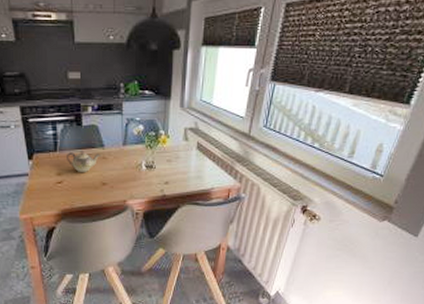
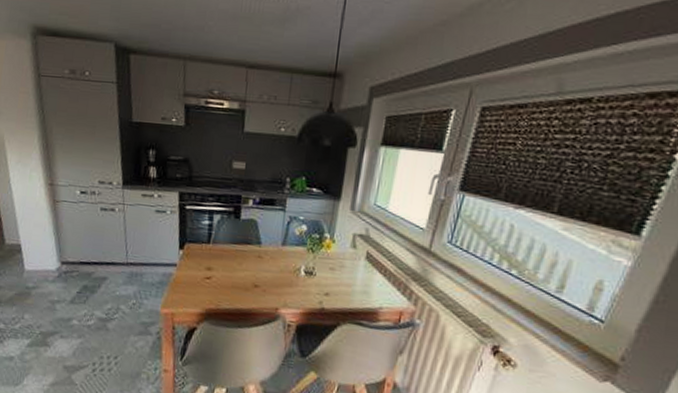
teapot: present [67,150,101,173] -> none [219,245,257,271]

